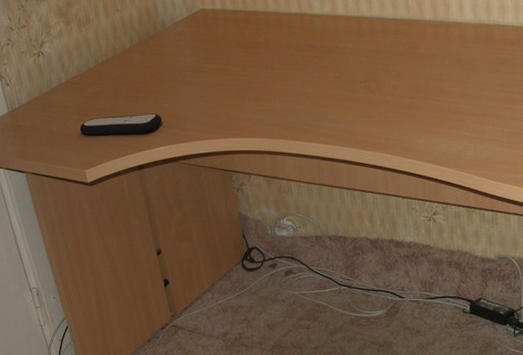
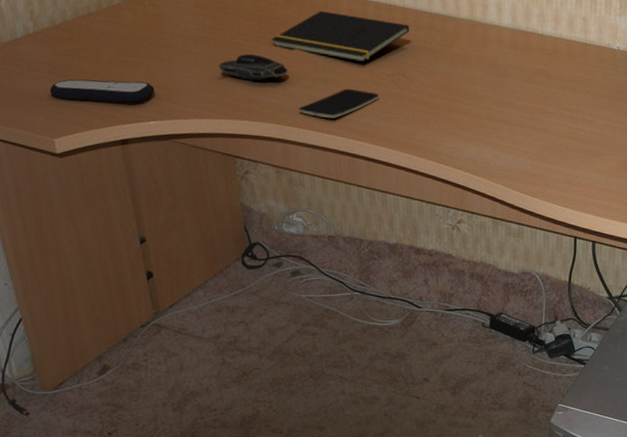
computer mouse: none [213,77,273,102] -> present [218,54,289,81]
notepad: none [256,31,378,73] -> present [271,11,410,62]
smartphone: none [283,98,354,128] -> present [298,88,380,118]

